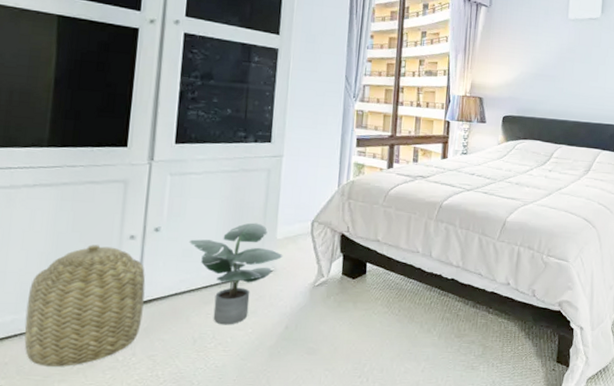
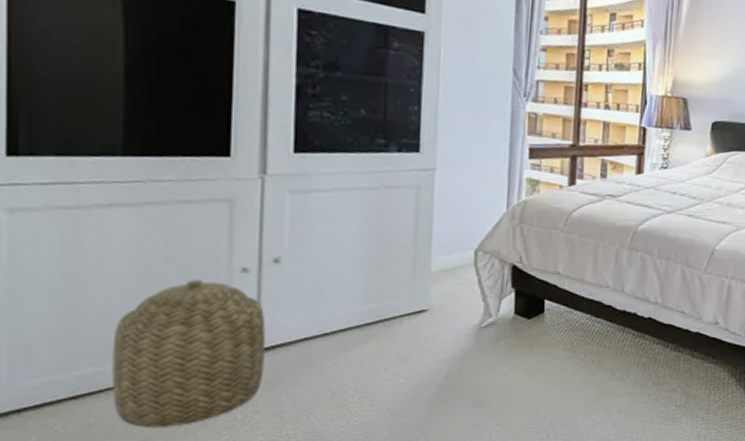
potted plant: present [188,222,283,325] -> none [318,251,440,375]

